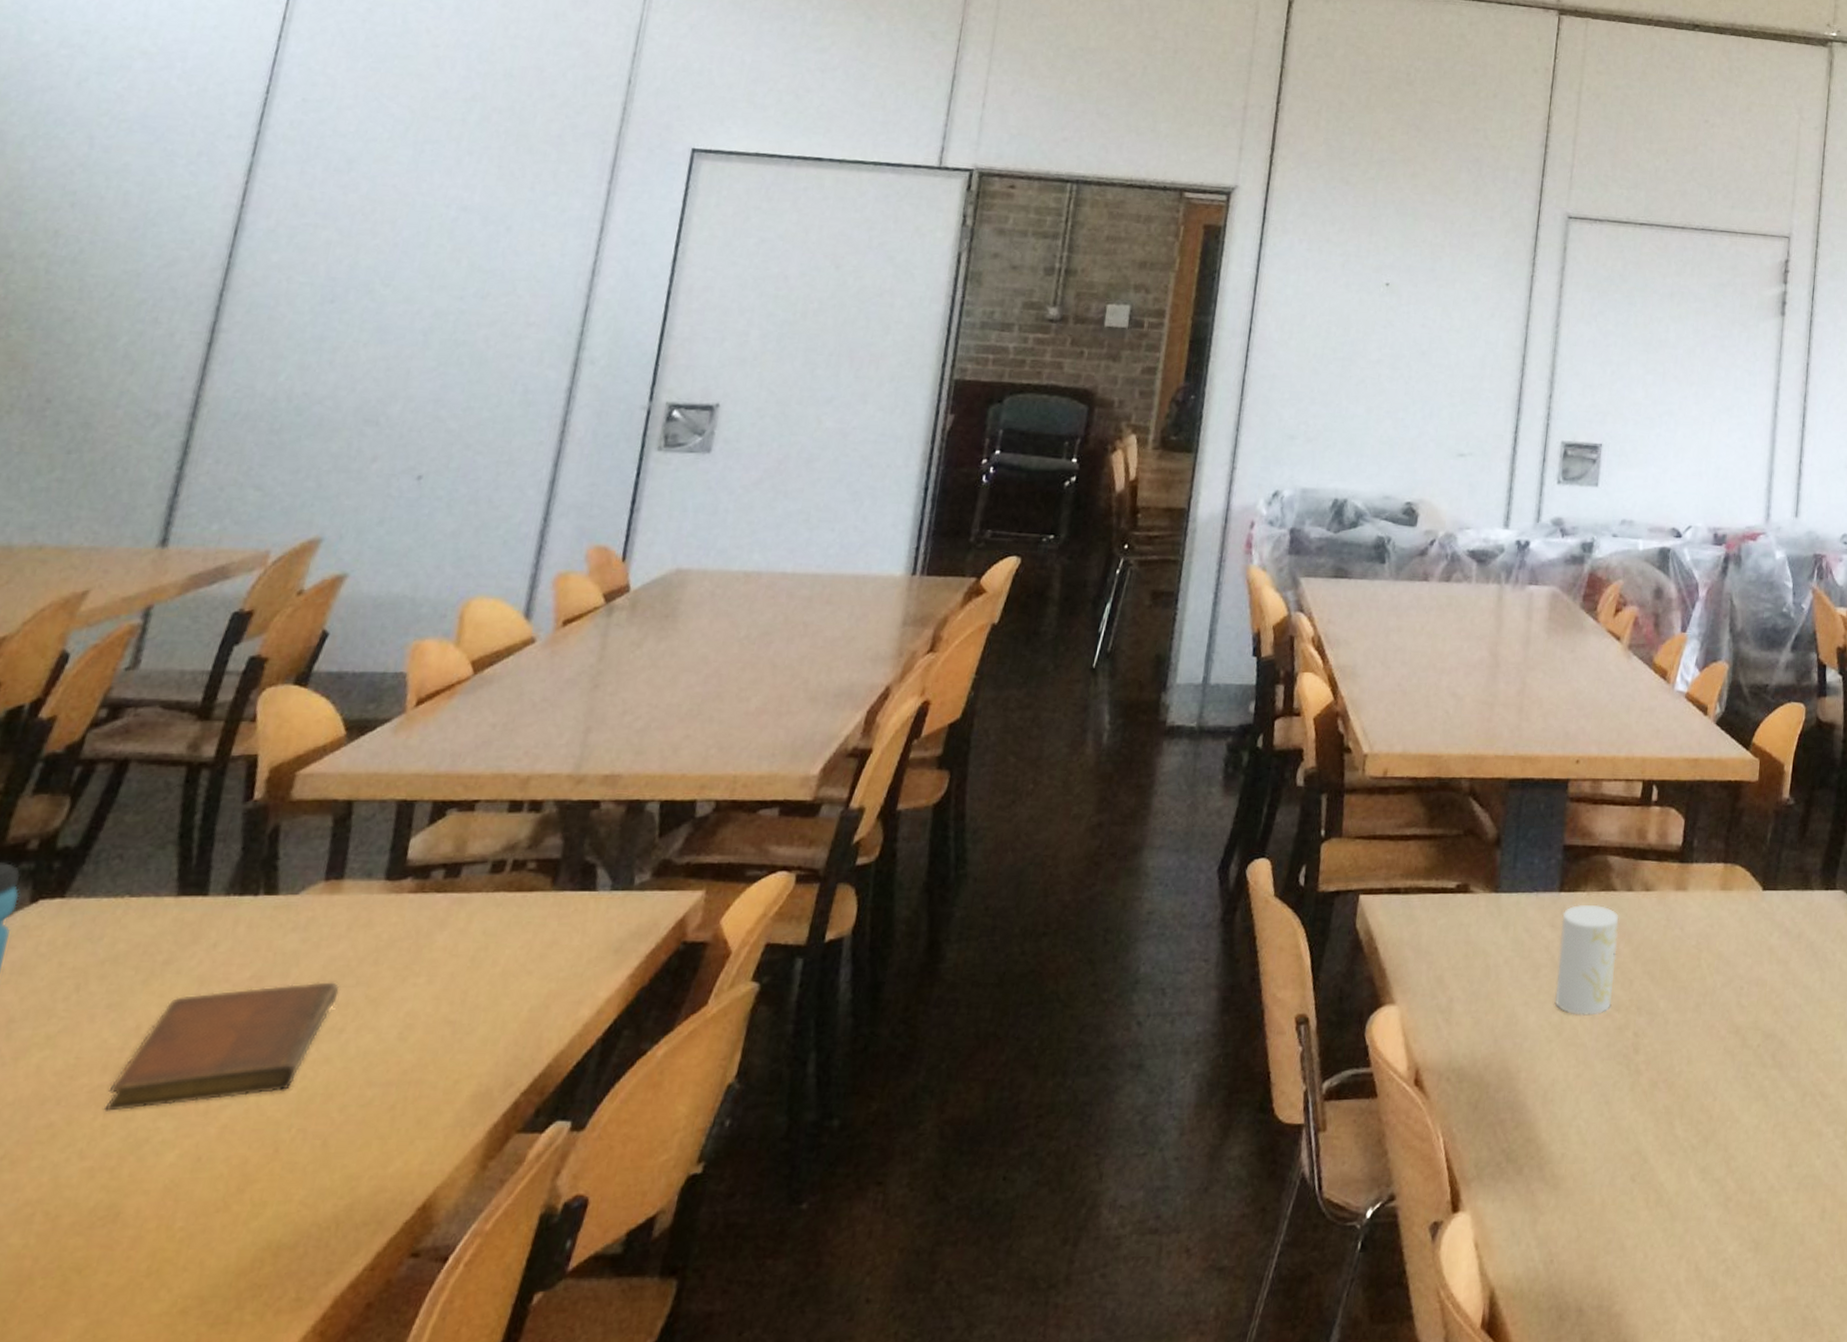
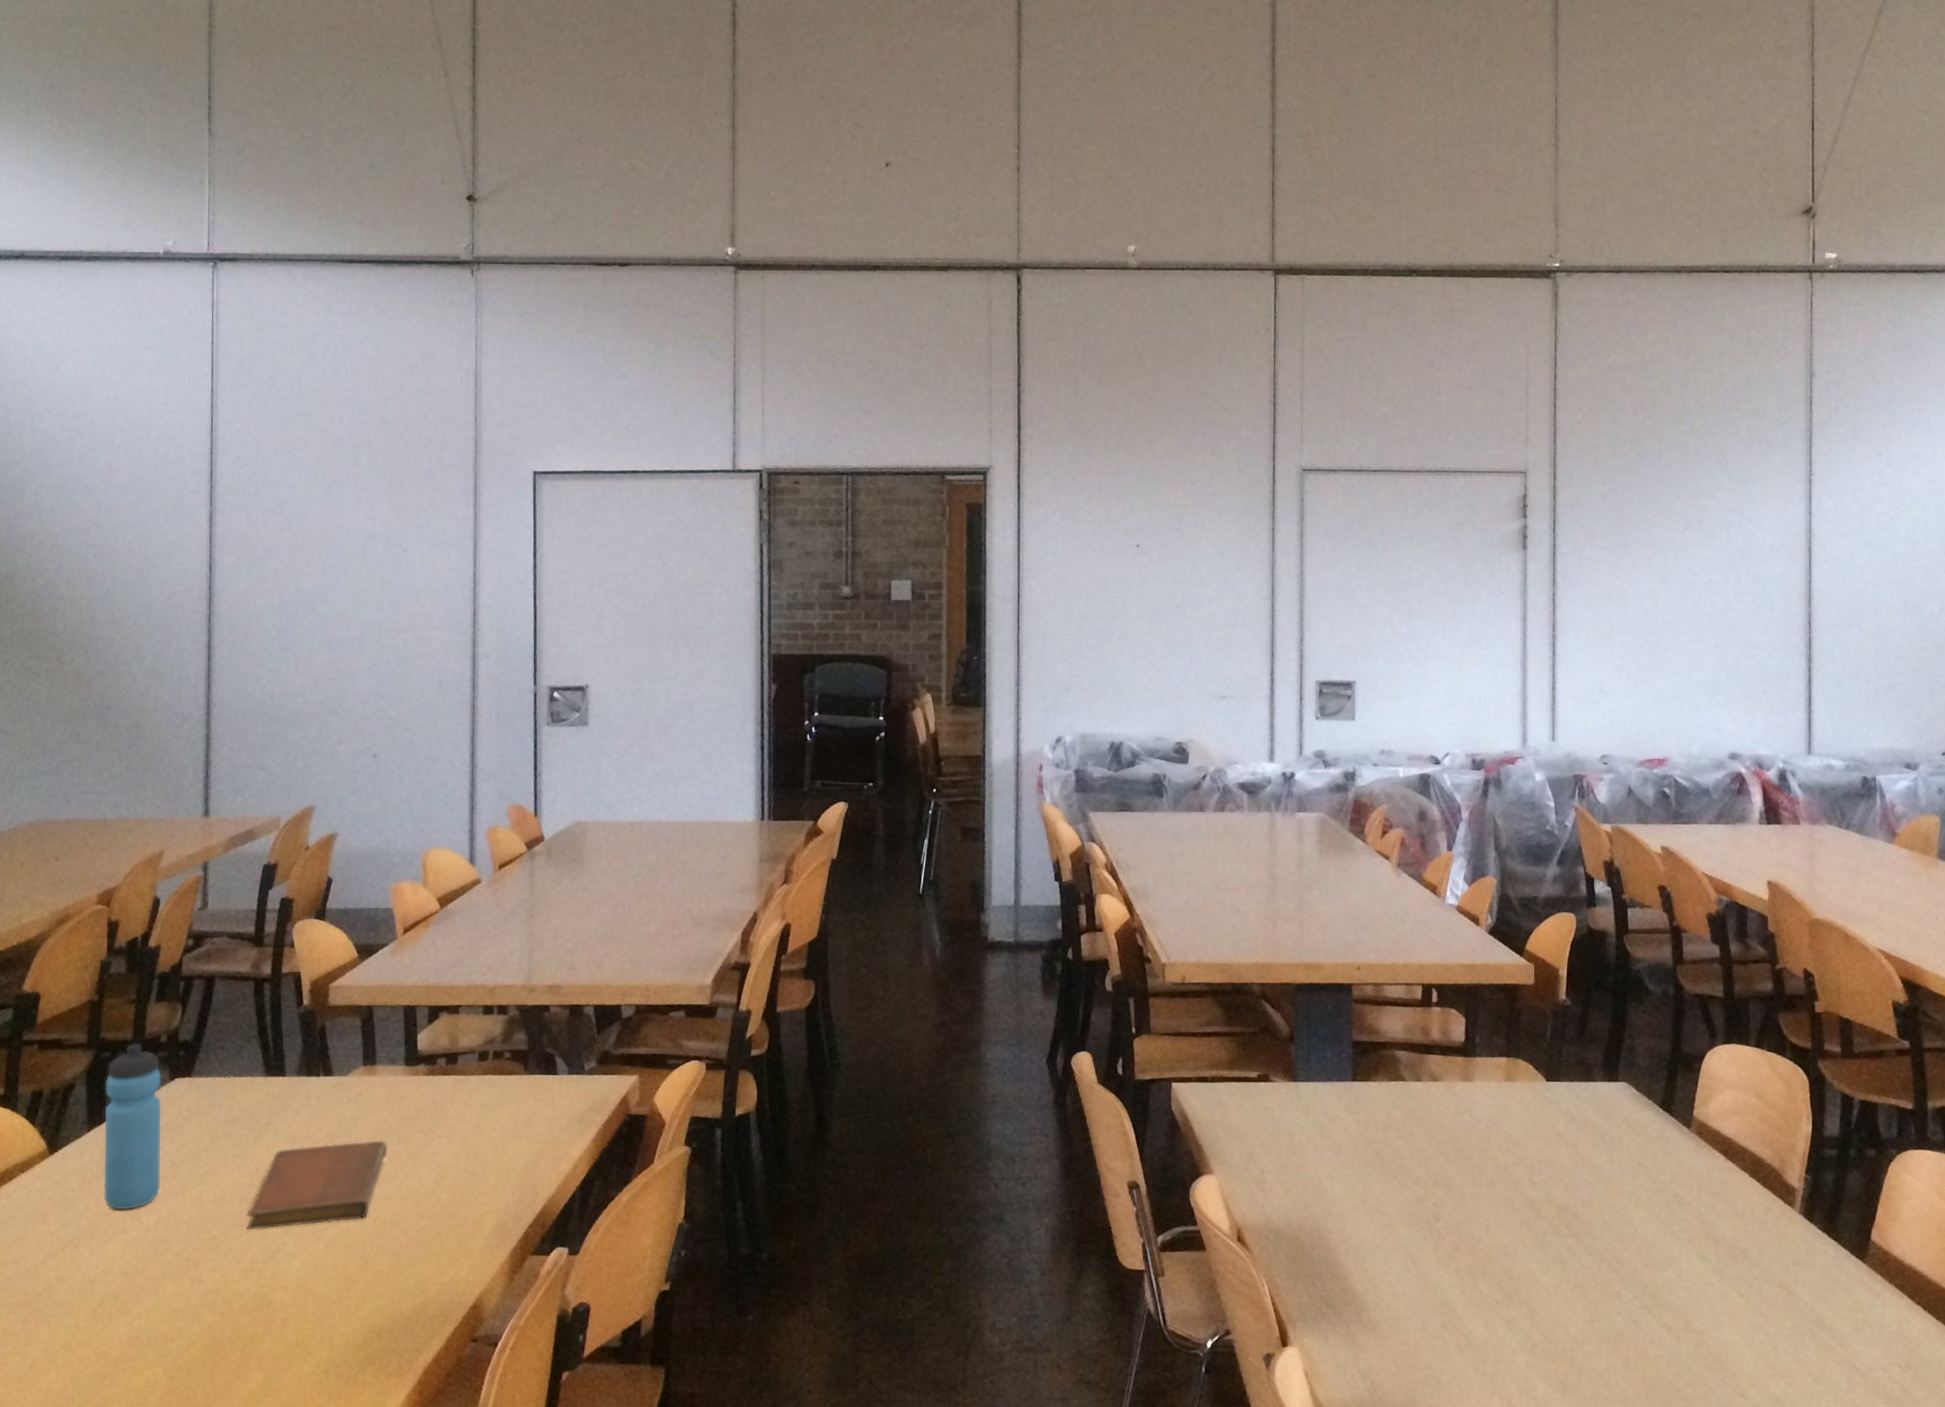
cup: present [1555,904,1619,1016] -> none [1357,1092,1411,1188]

